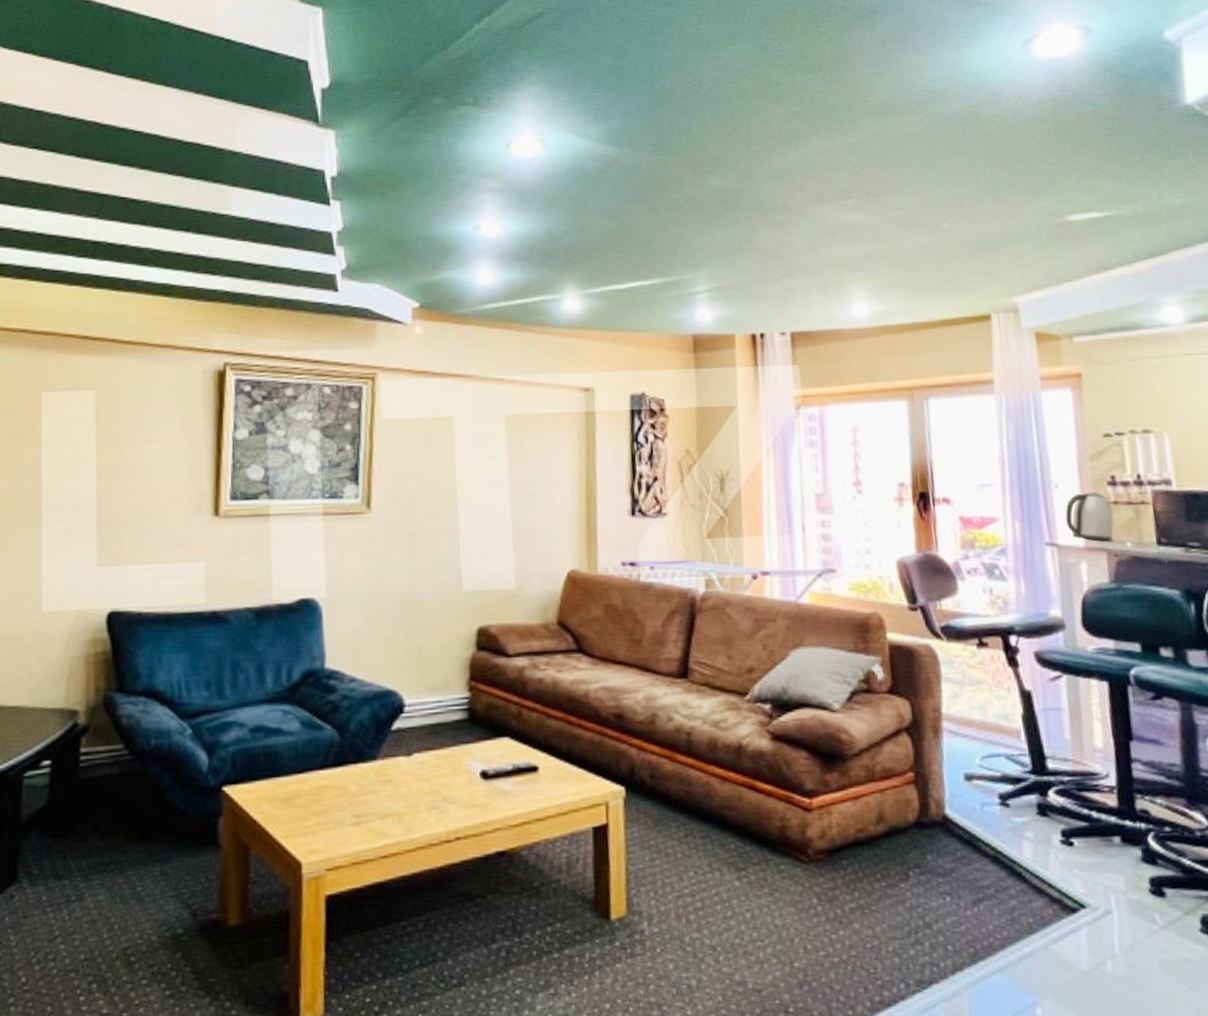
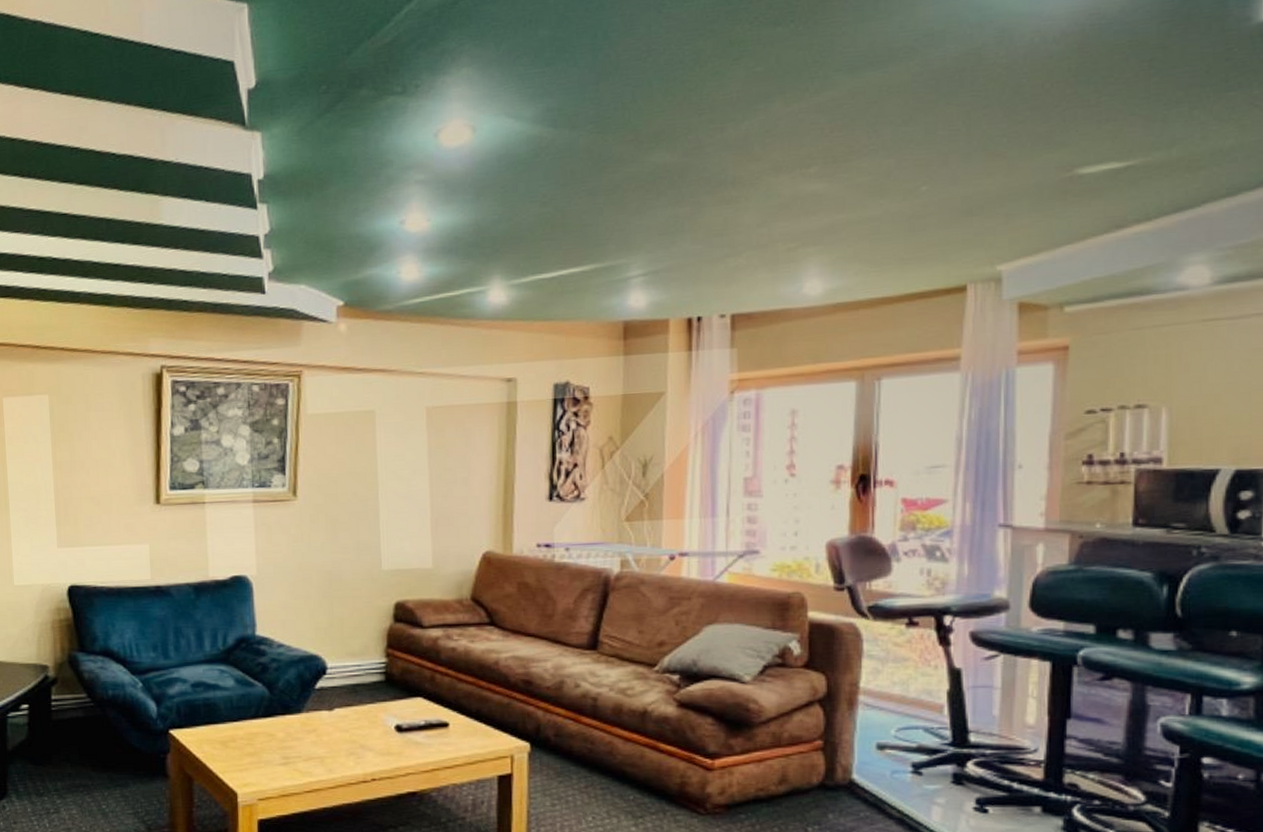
kettle: present [1065,492,1114,541] -> none [1027,471,1084,523]

